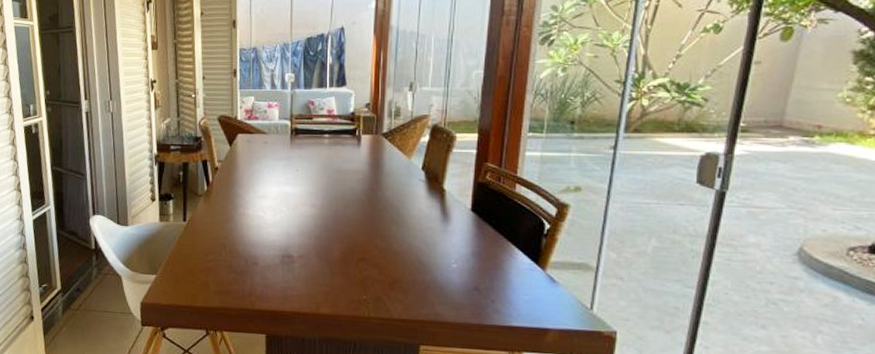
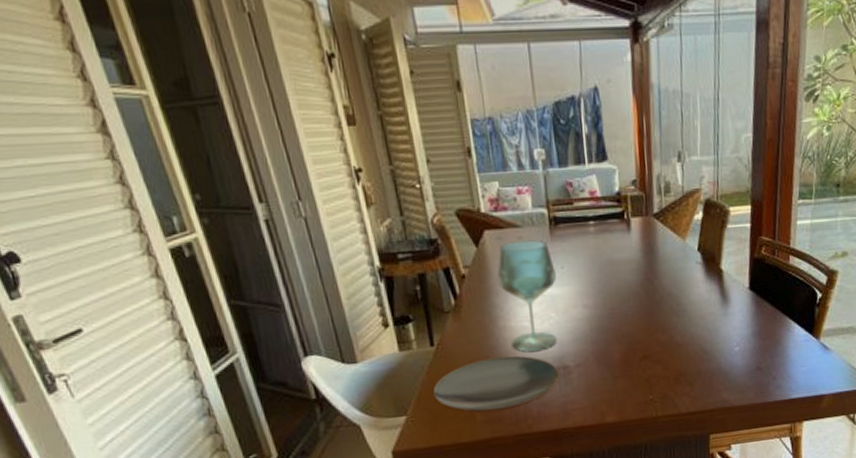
plate: none [179,238,284,284] -> present [432,355,560,413]
wine glass: none [243,145,291,238] -> present [497,240,557,352]

